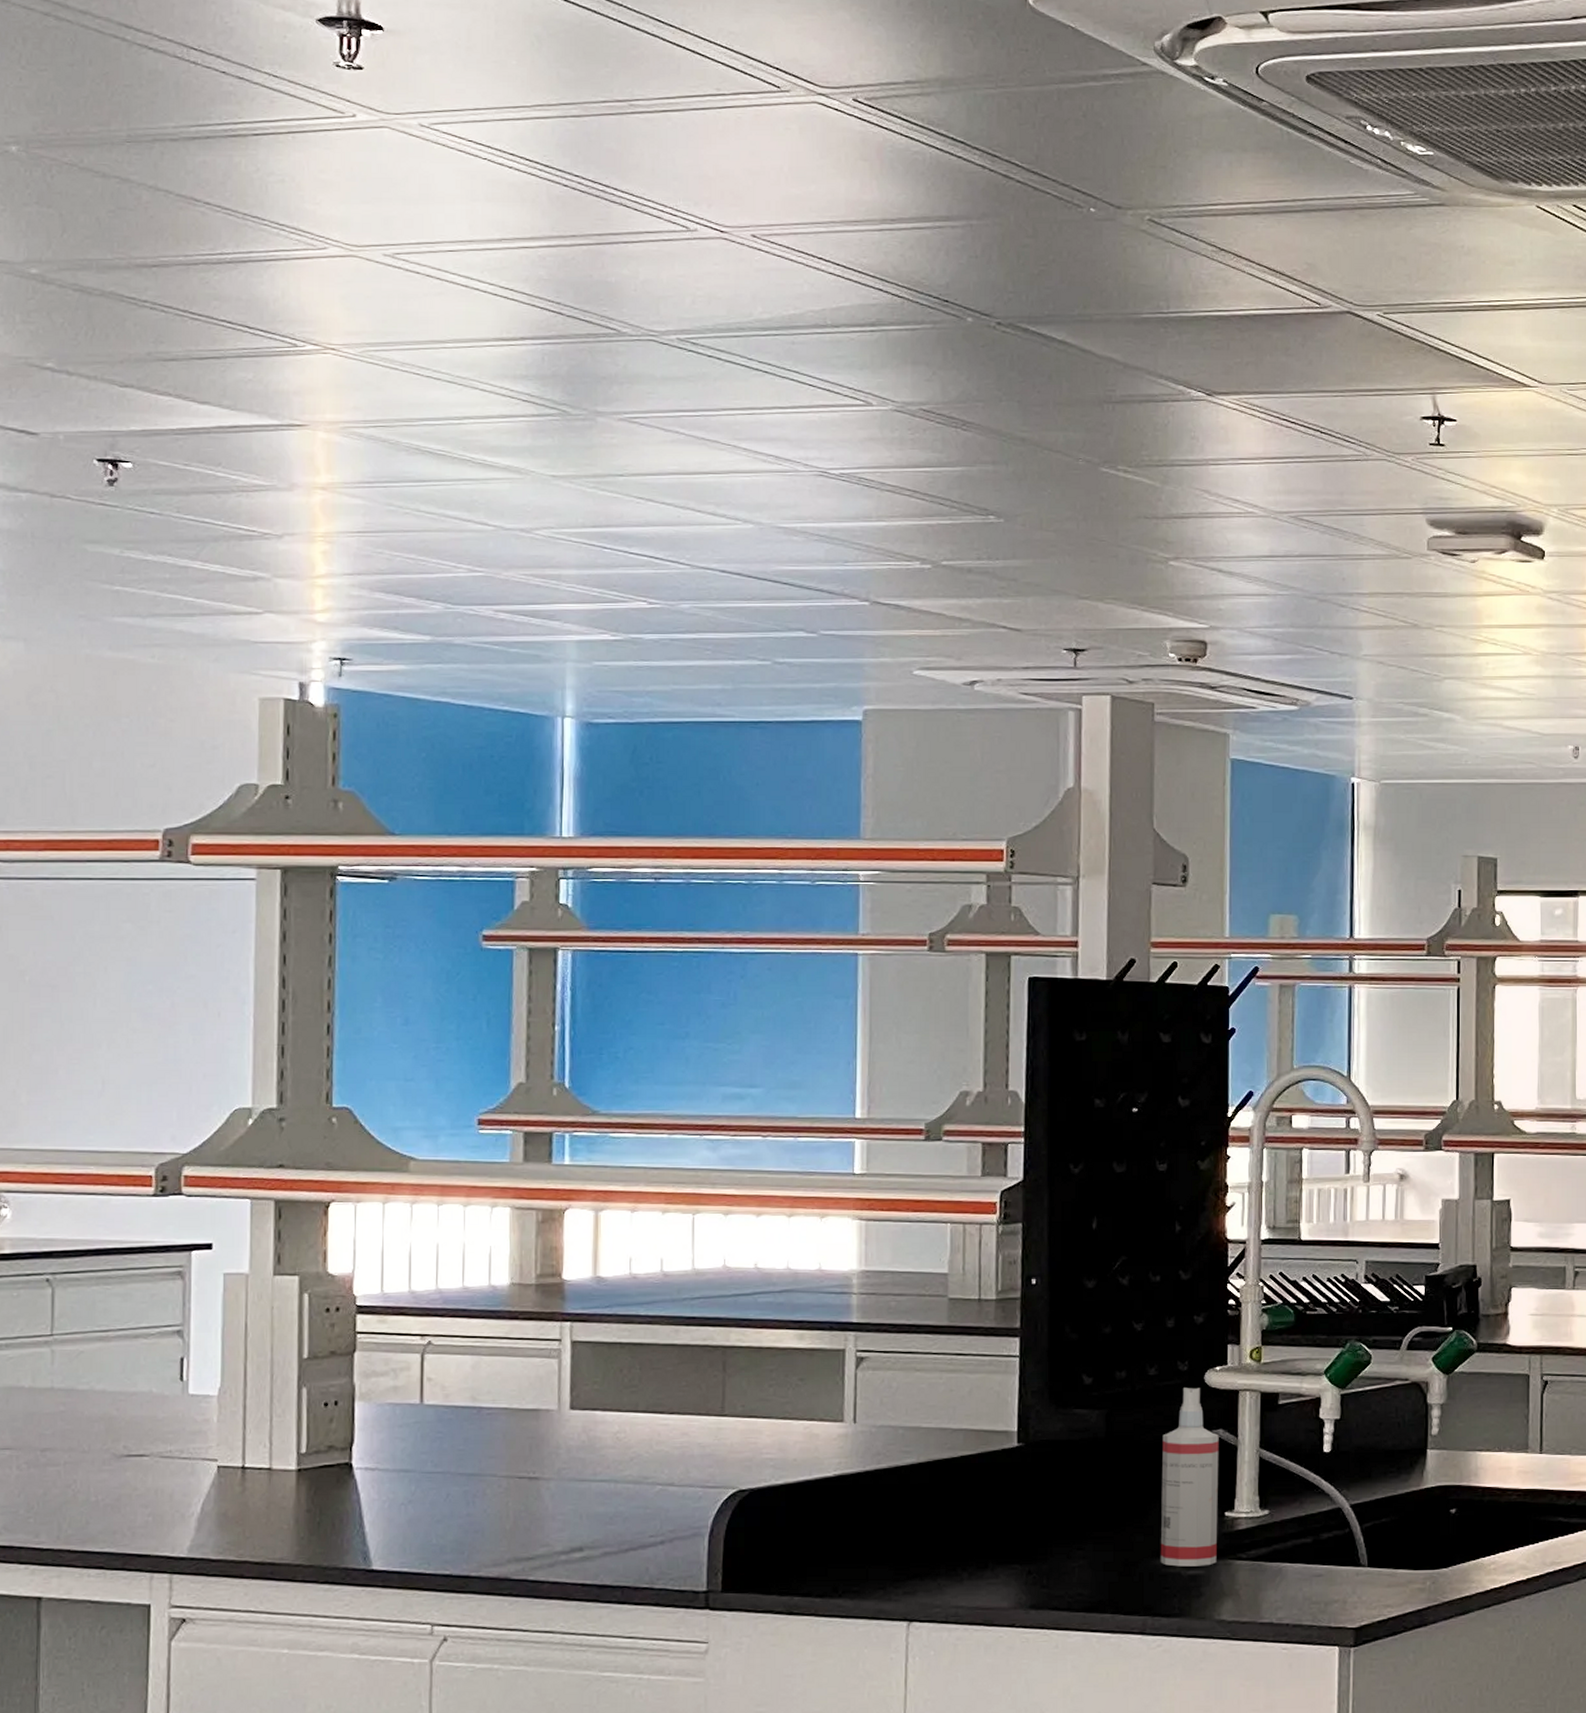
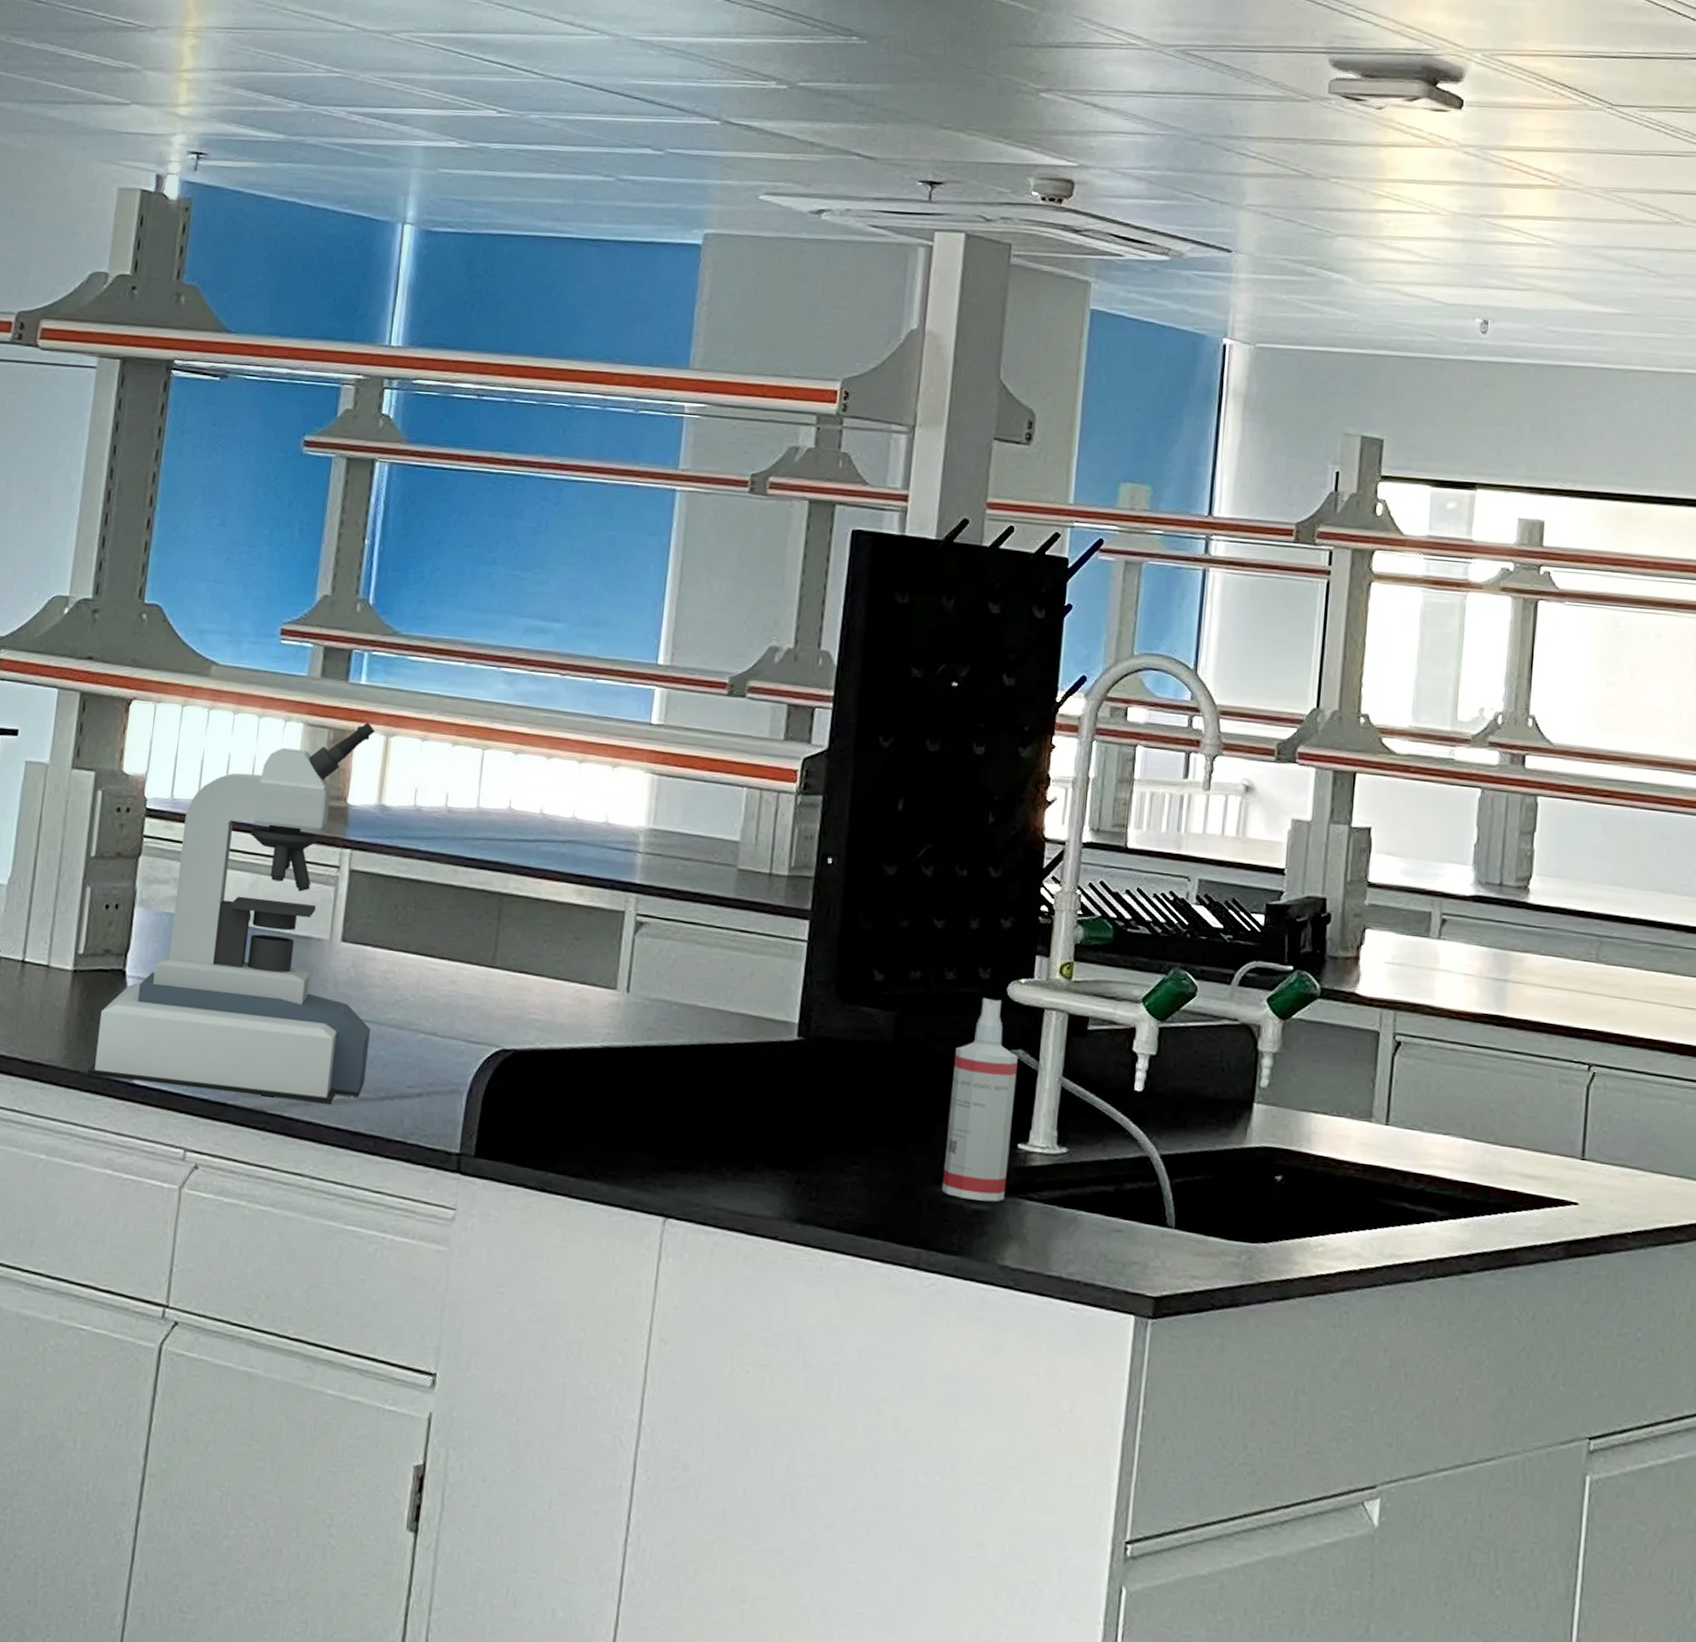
microscope: none [322,1200,607,1567] -> present [87,722,376,1103]

